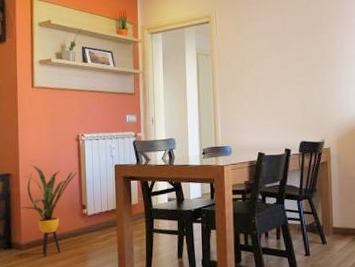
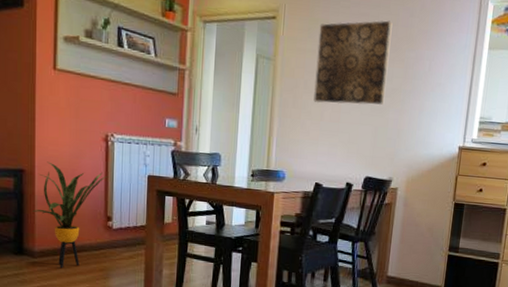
wall art: none [246,12,307,85] -> present [313,20,393,105]

